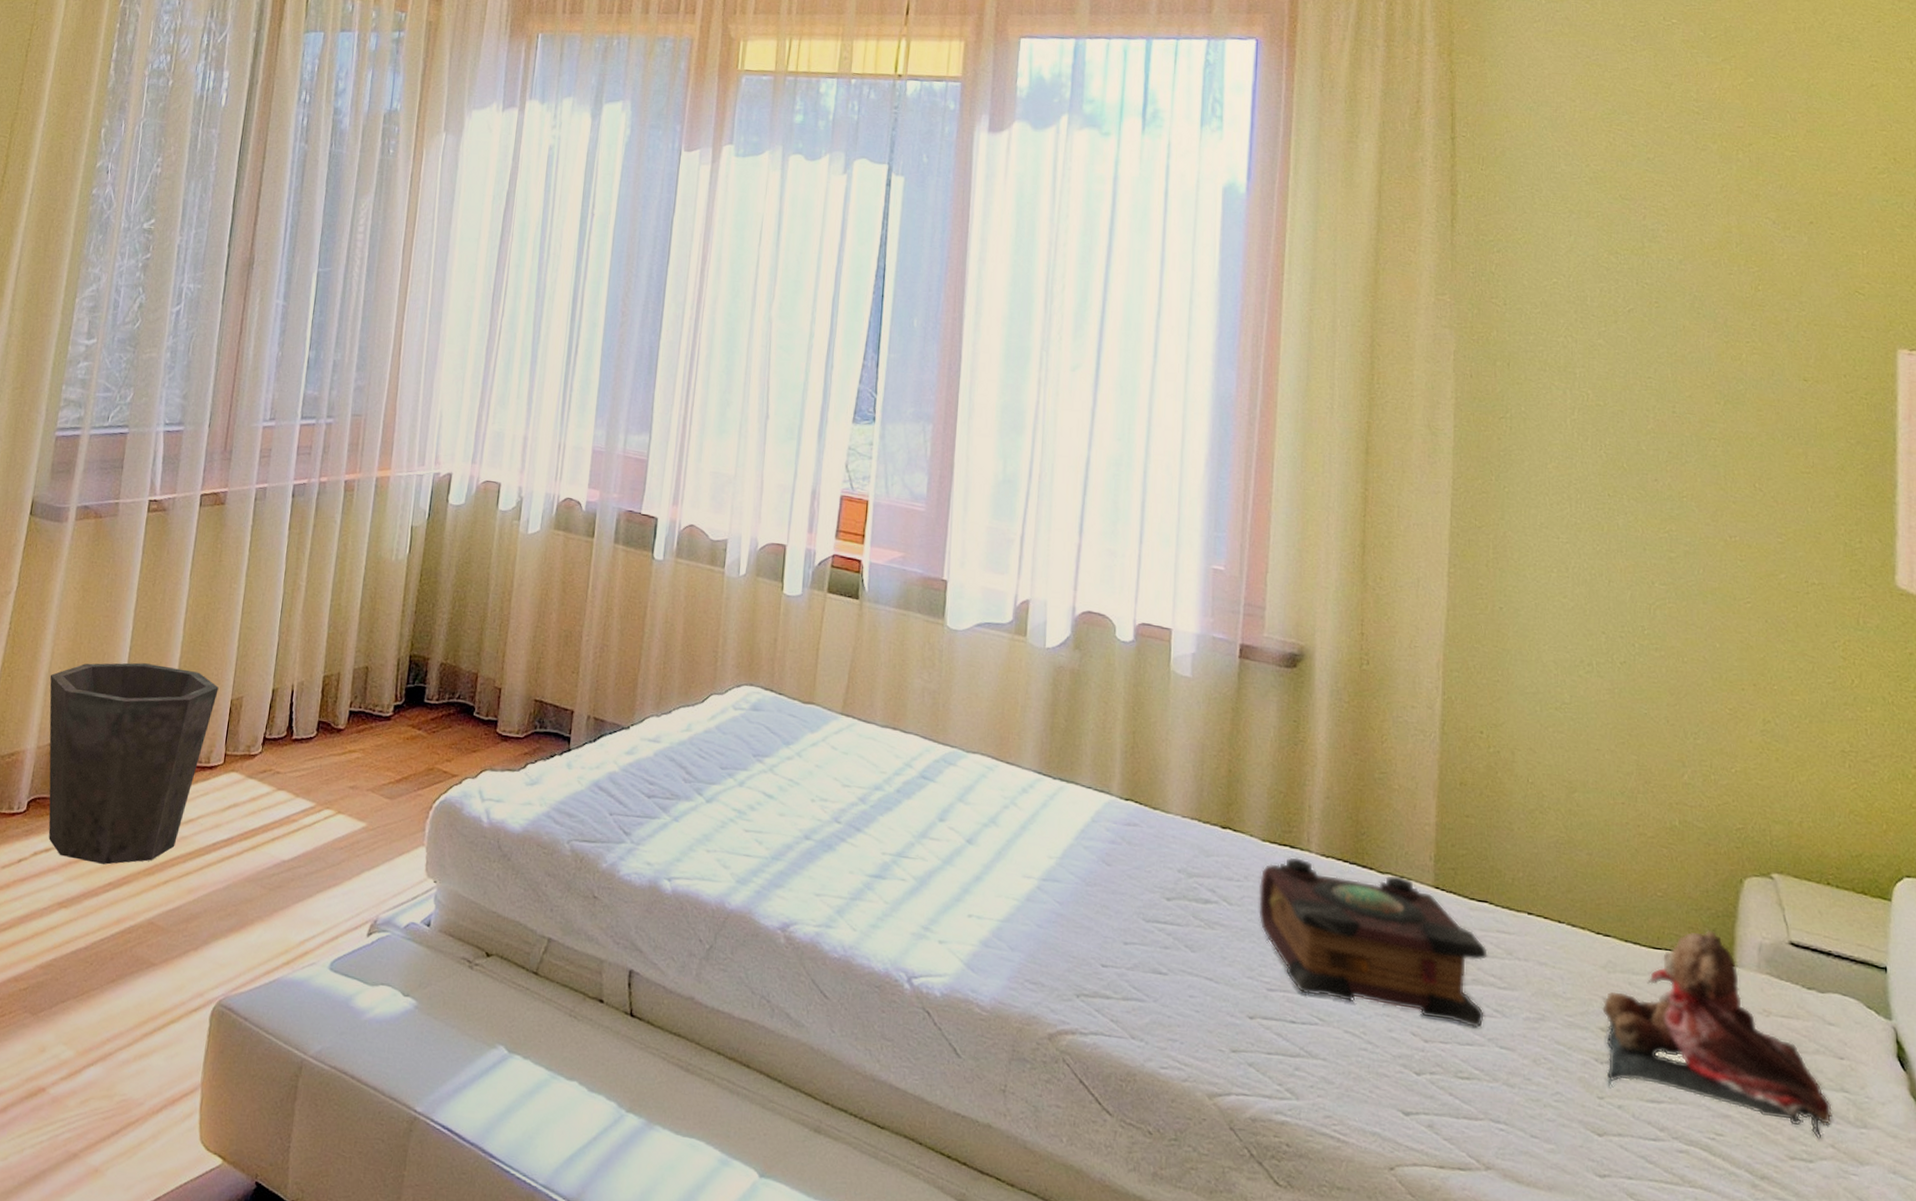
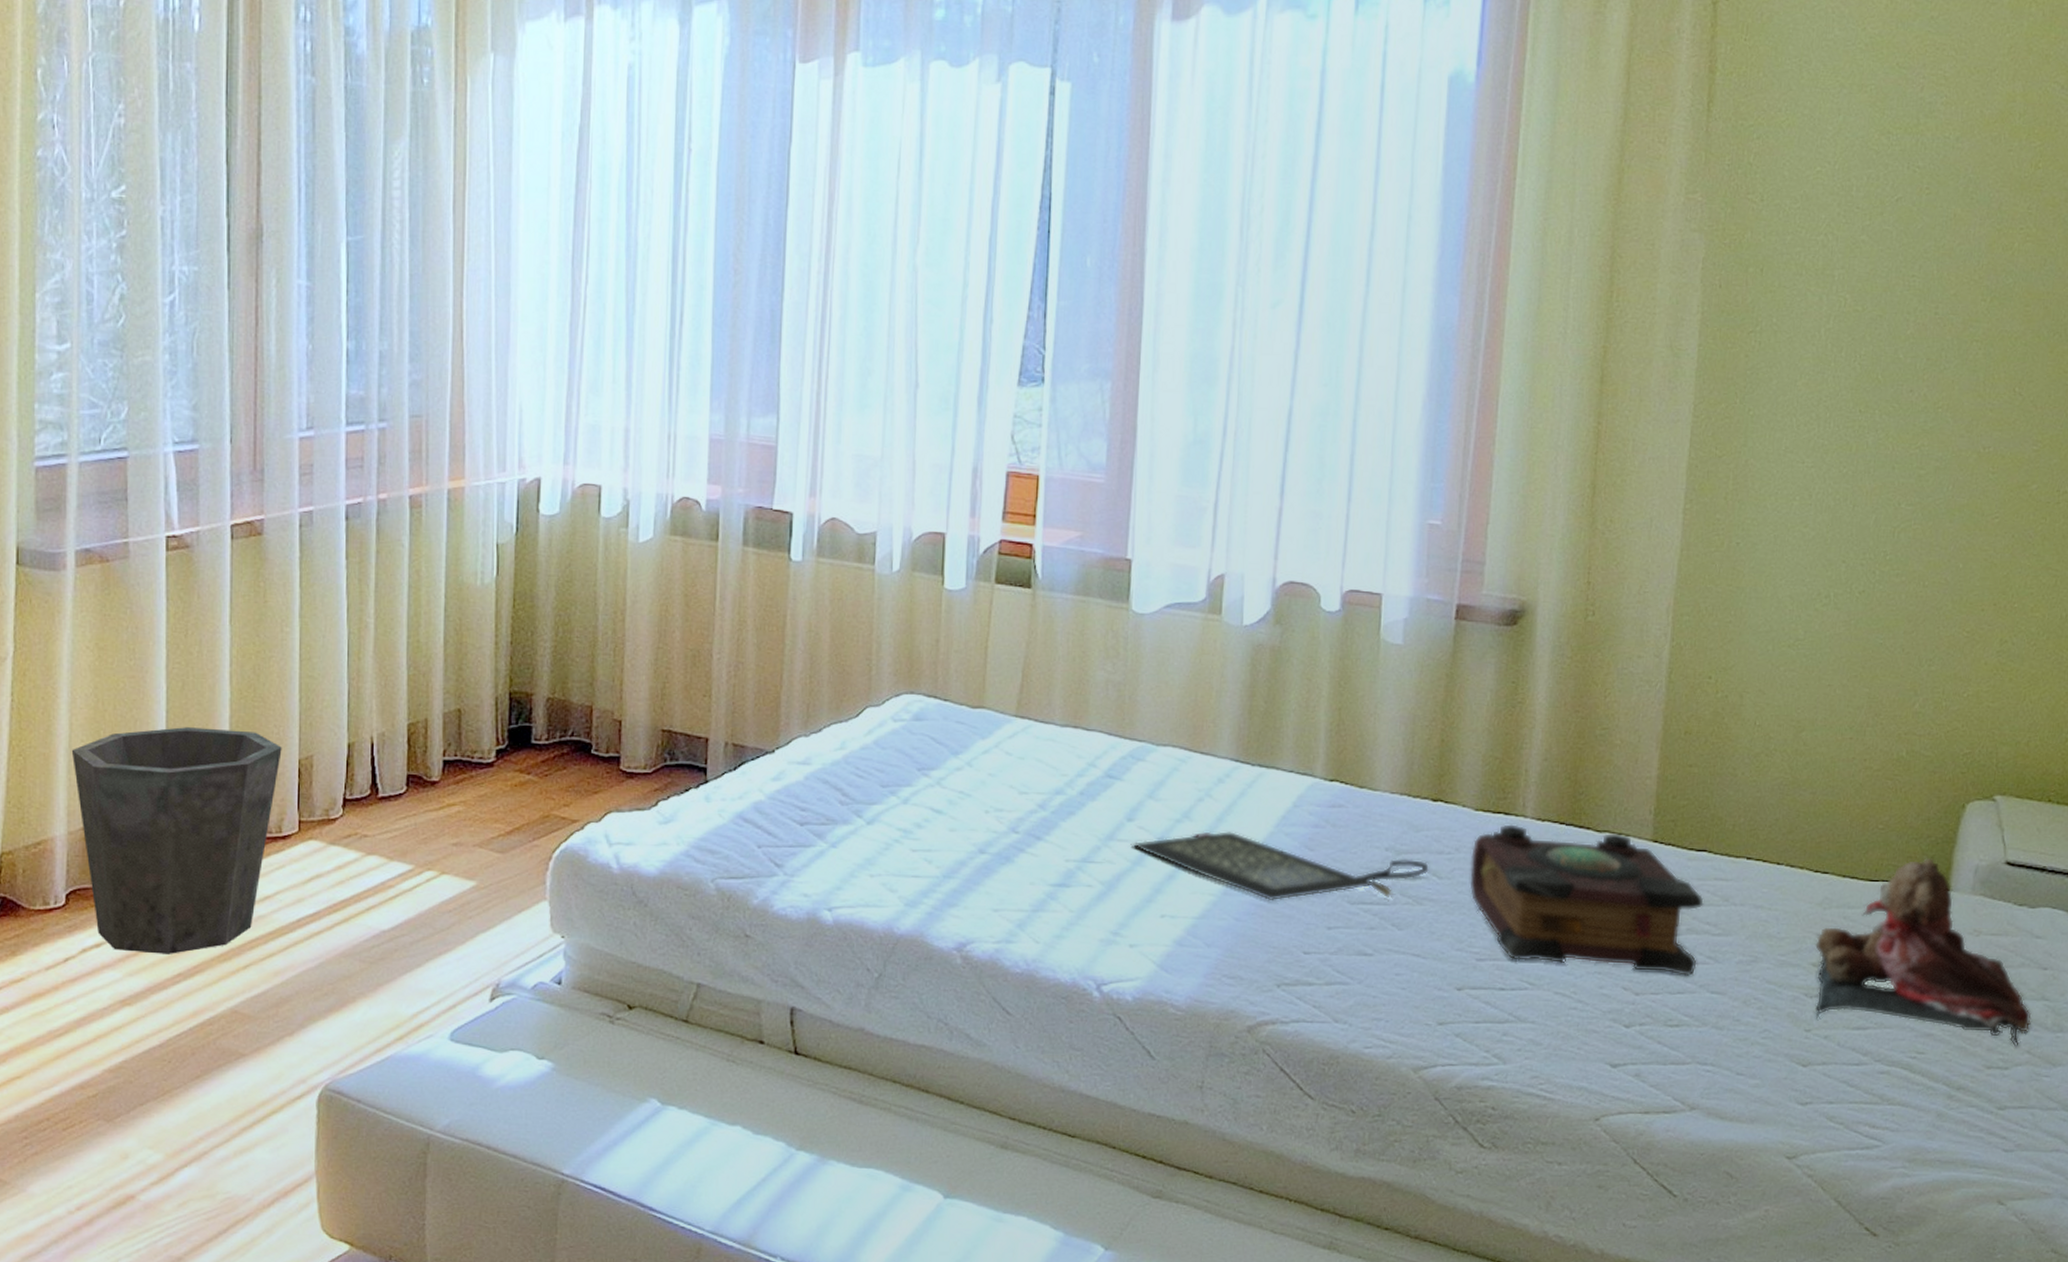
clutch bag: none [941,837,1219,919] -> present [1130,831,1429,902]

